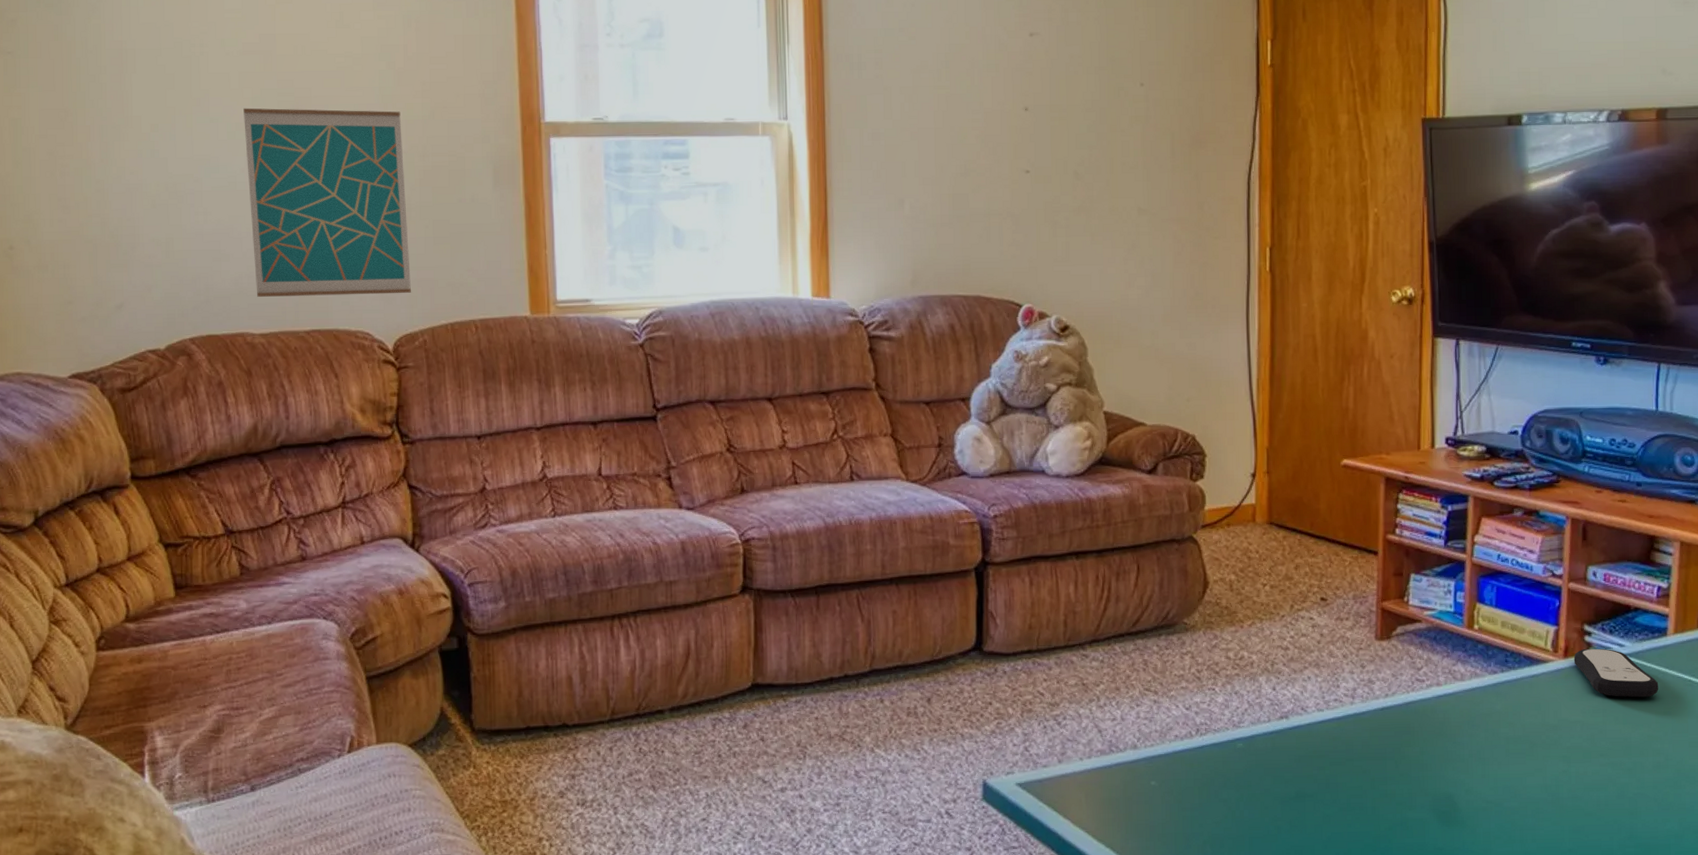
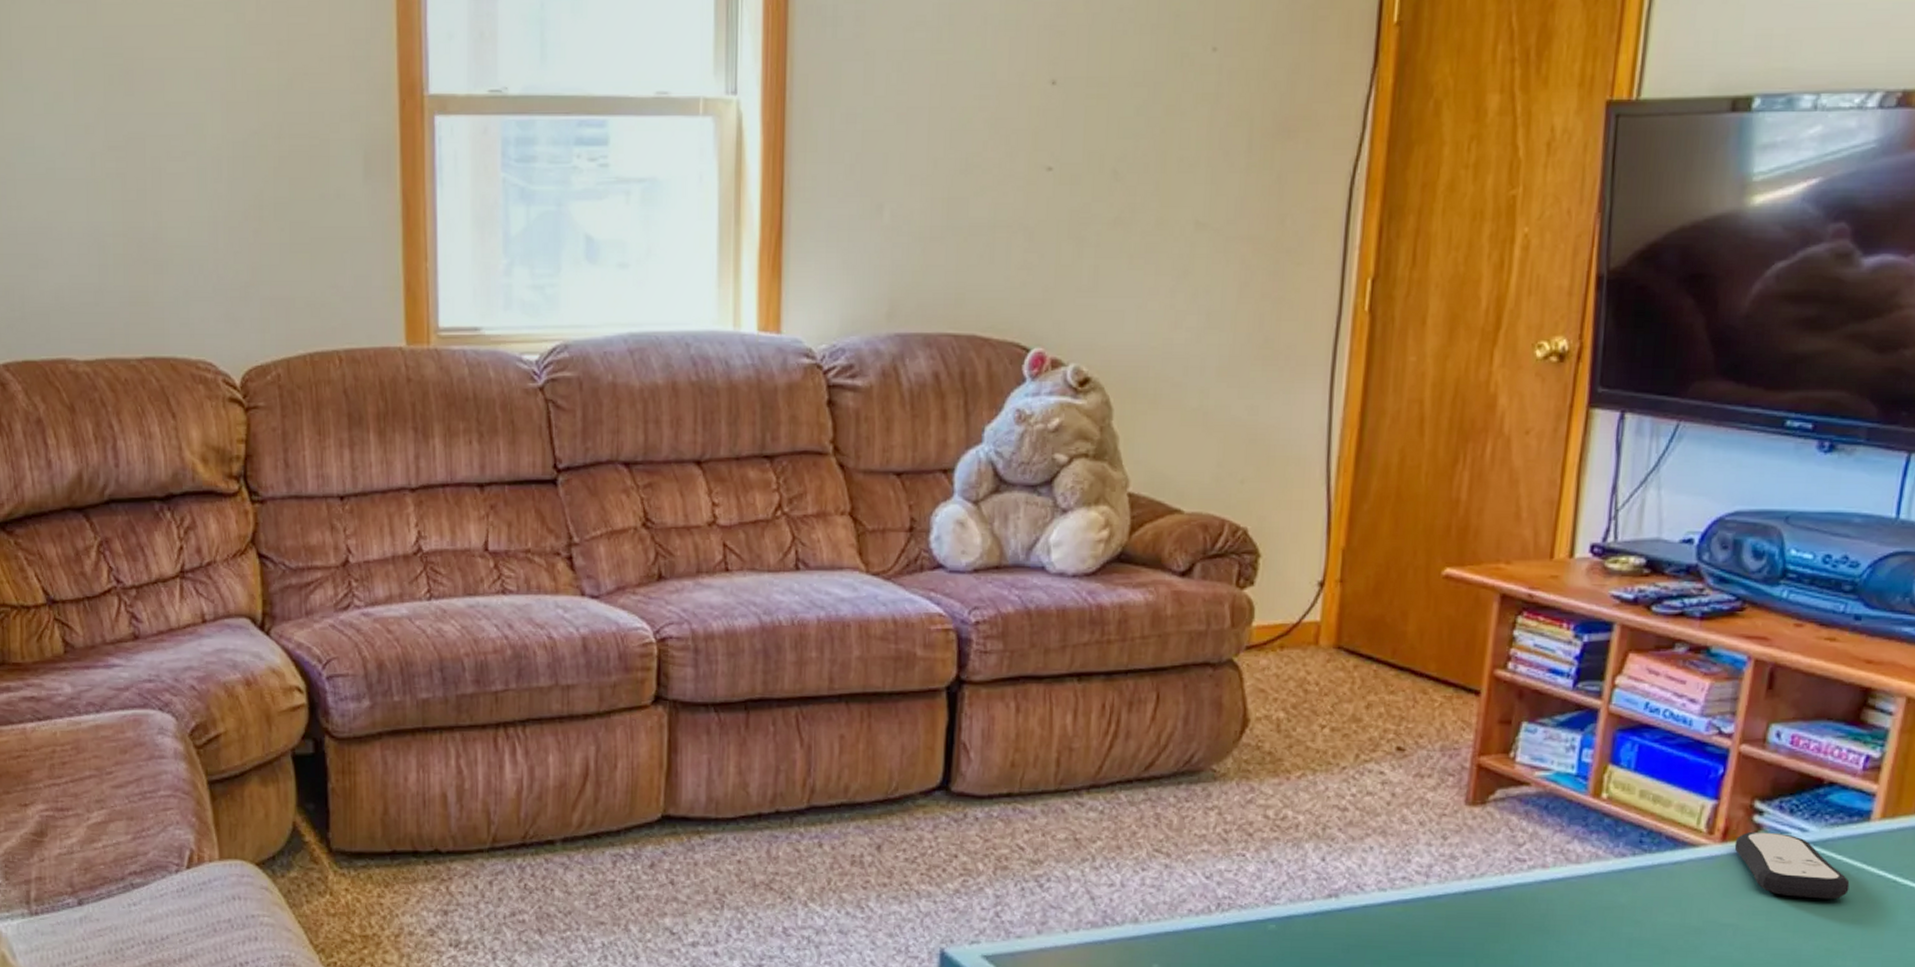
wall art: present [243,108,412,297] -> none [63,72,264,315]

